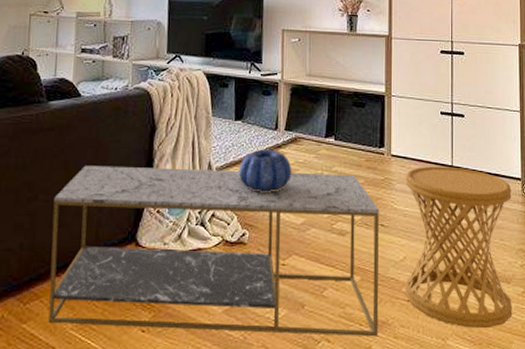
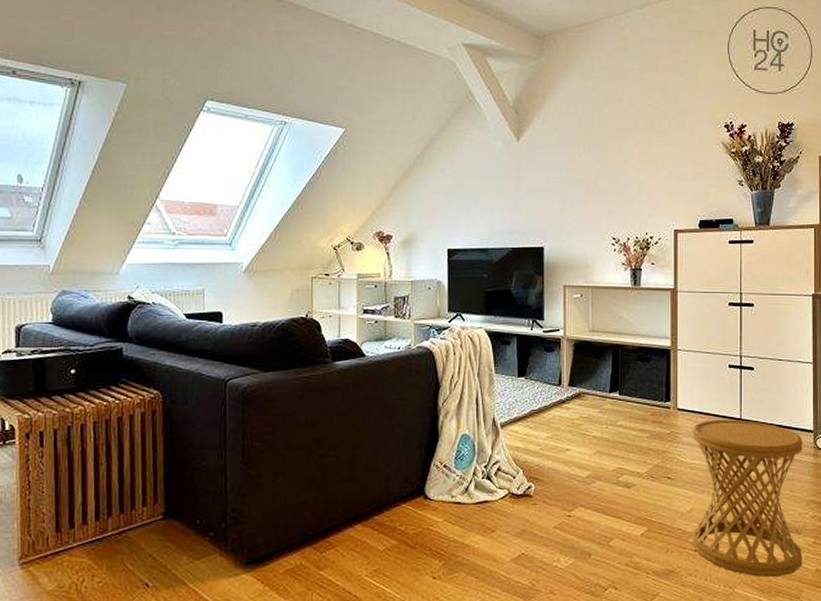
coffee table: present [48,165,379,337] -> none [343,422,666,585]
decorative bowl: present [239,149,292,192] -> none [523,404,576,447]

